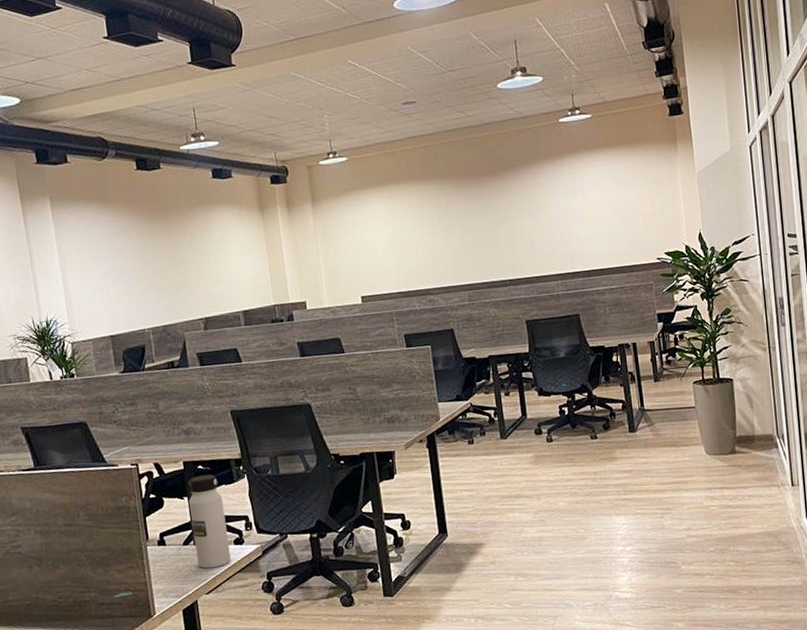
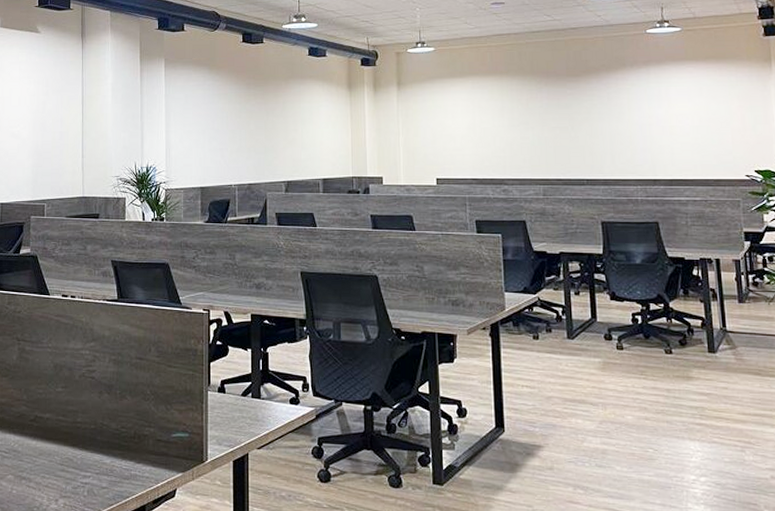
water bottle: present [188,474,231,569] -> none [251,329,285,424]

